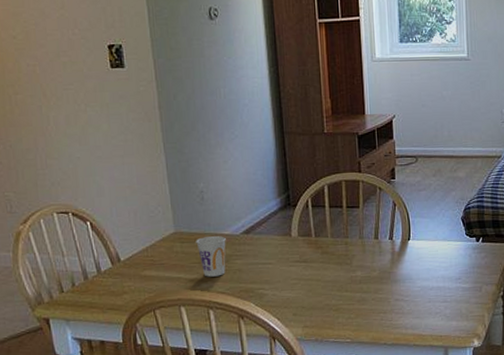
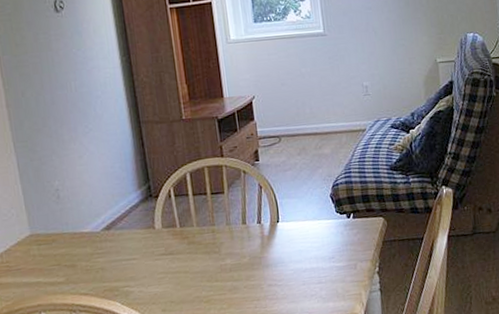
cup: present [196,236,226,277] -> none [54,234,88,279]

